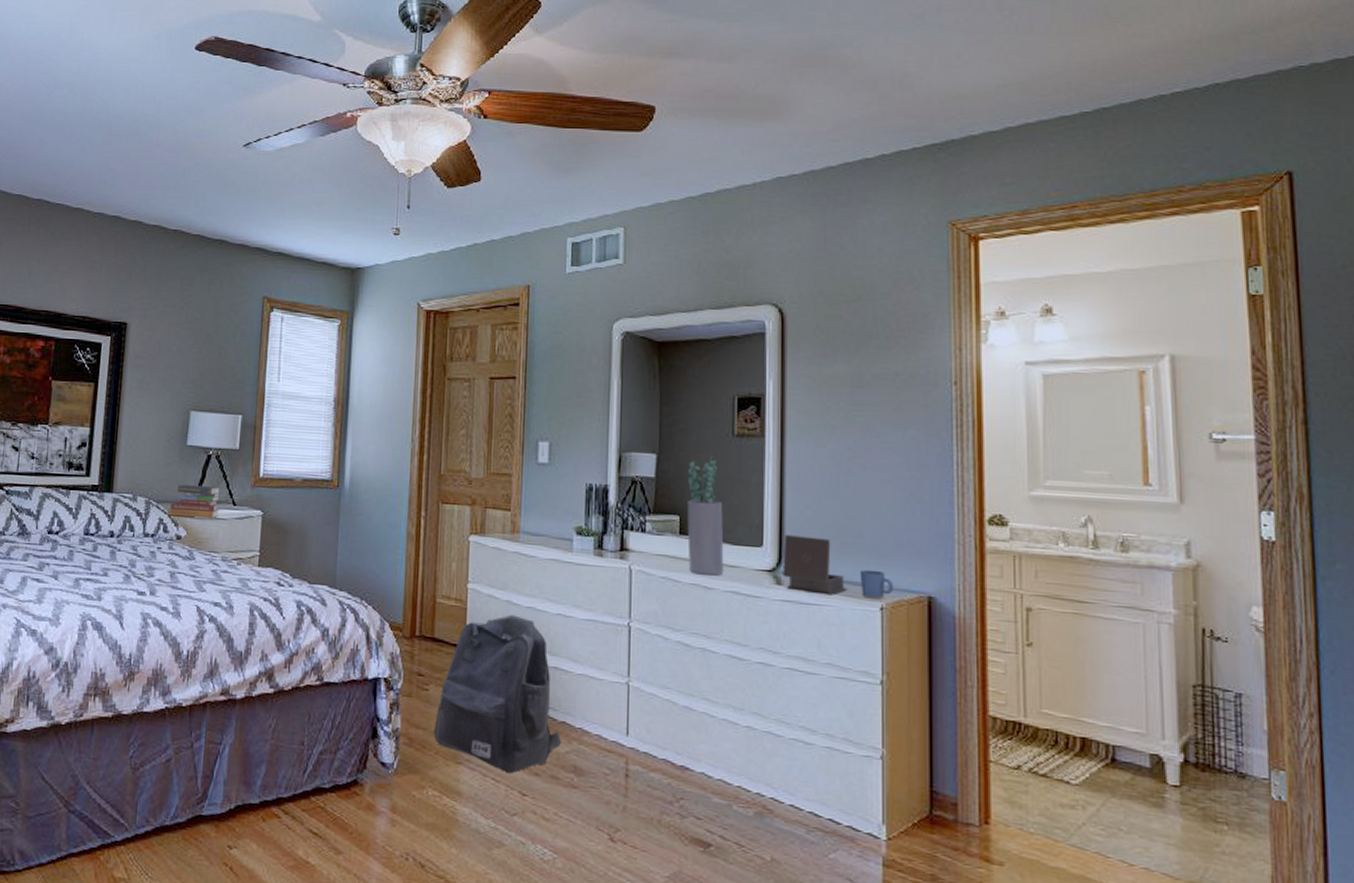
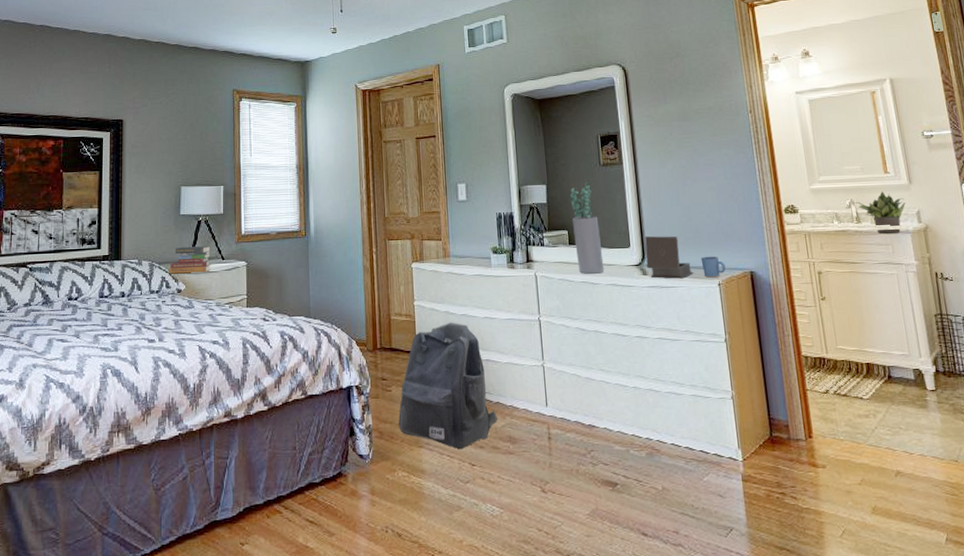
potted plant: none [1093,508,1170,570] -> present [855,191,906,235]

